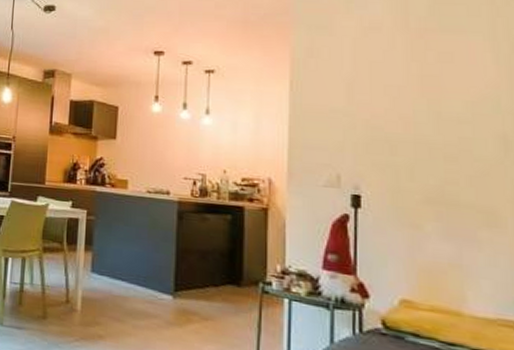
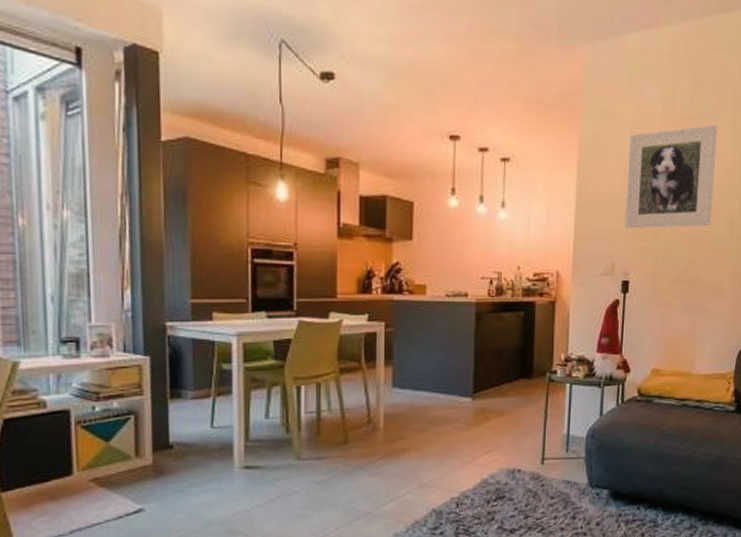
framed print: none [350,36,473,143] -> present [625,124,718,229]

